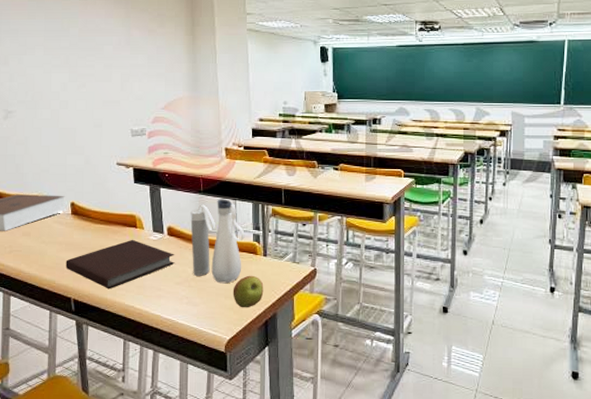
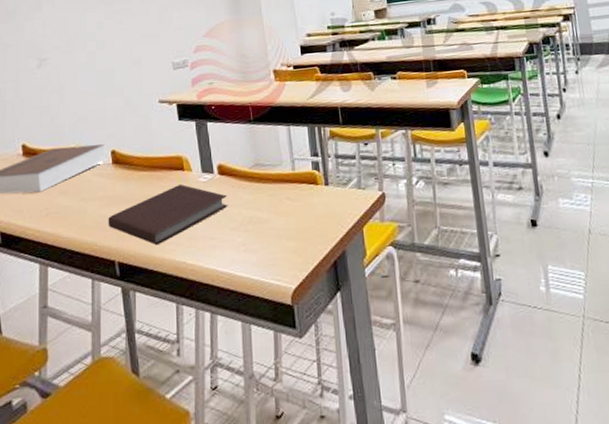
water bottle: present [190,199,245,284] -> none [241,126,303,223]
apple: present [233,275,264,308] -> none [294,209,329,249]

